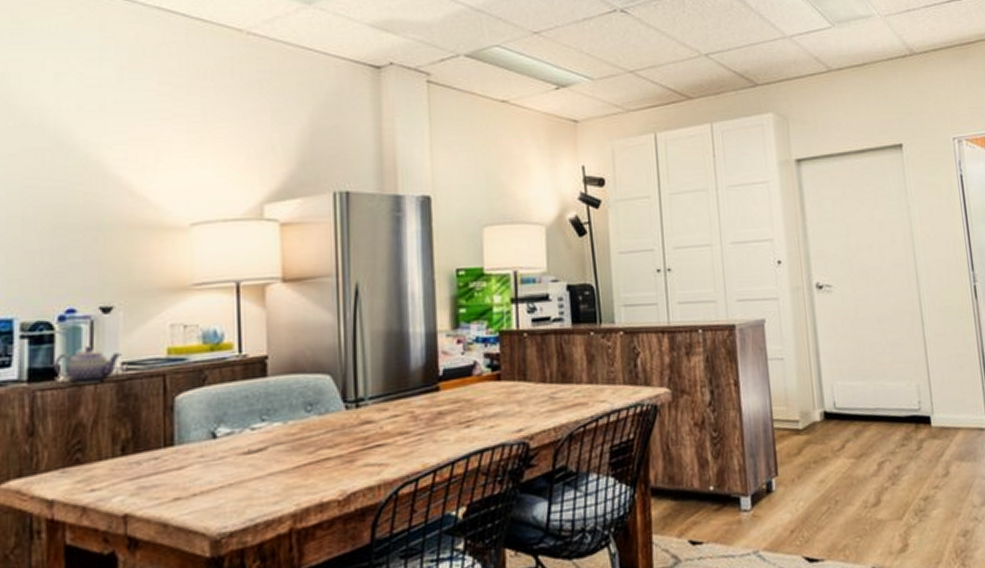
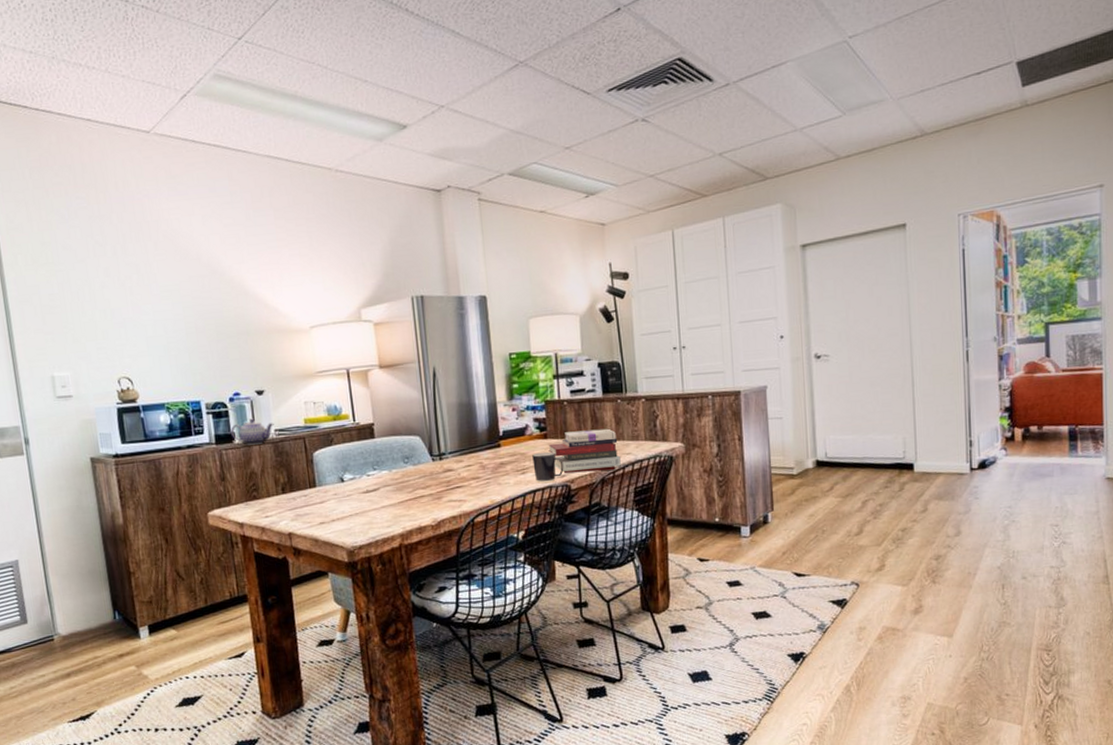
mug: none [480,397,521,441] -> present [532,451,564,484]
books: none [501,368,594,426] -> present [548,428,621,473]

